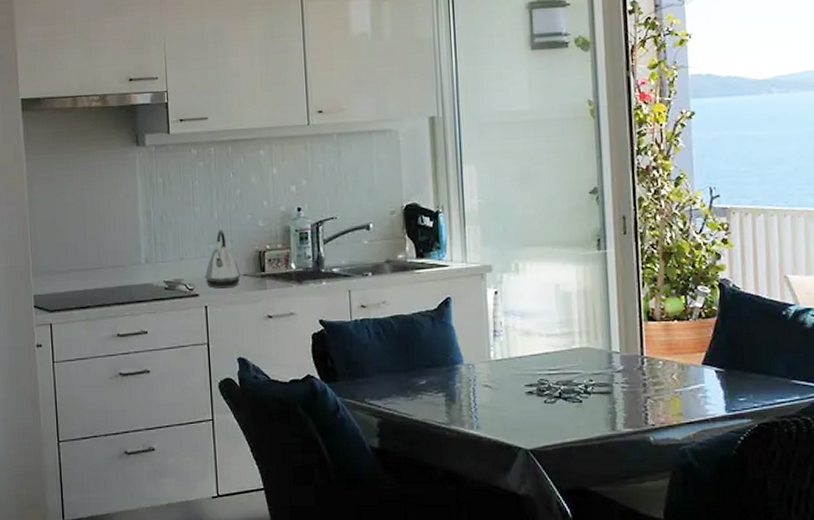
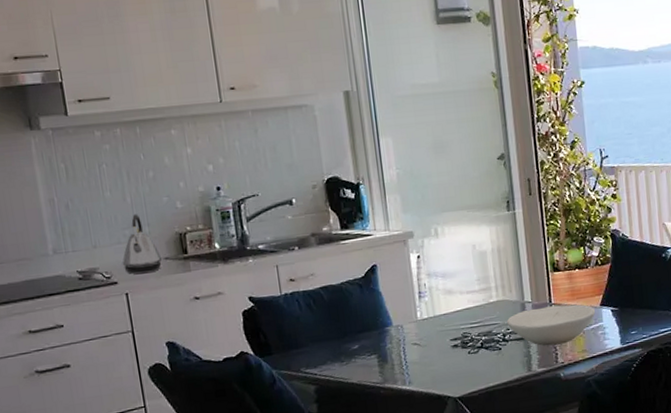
bowl: none [591,359,696,404] -> present [507,304,596,346]

